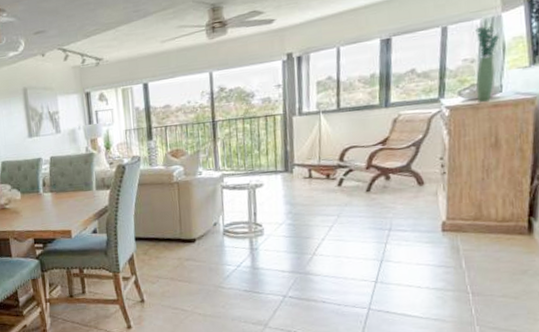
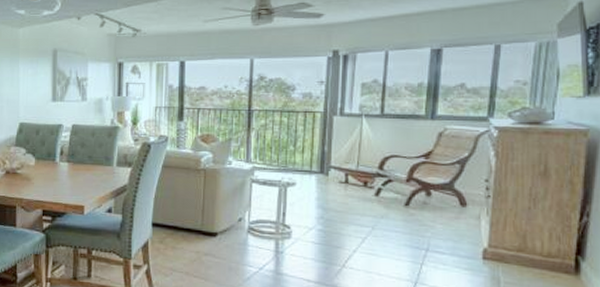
vase: present [475,24,499,103] -> none [526,47,553,128]

